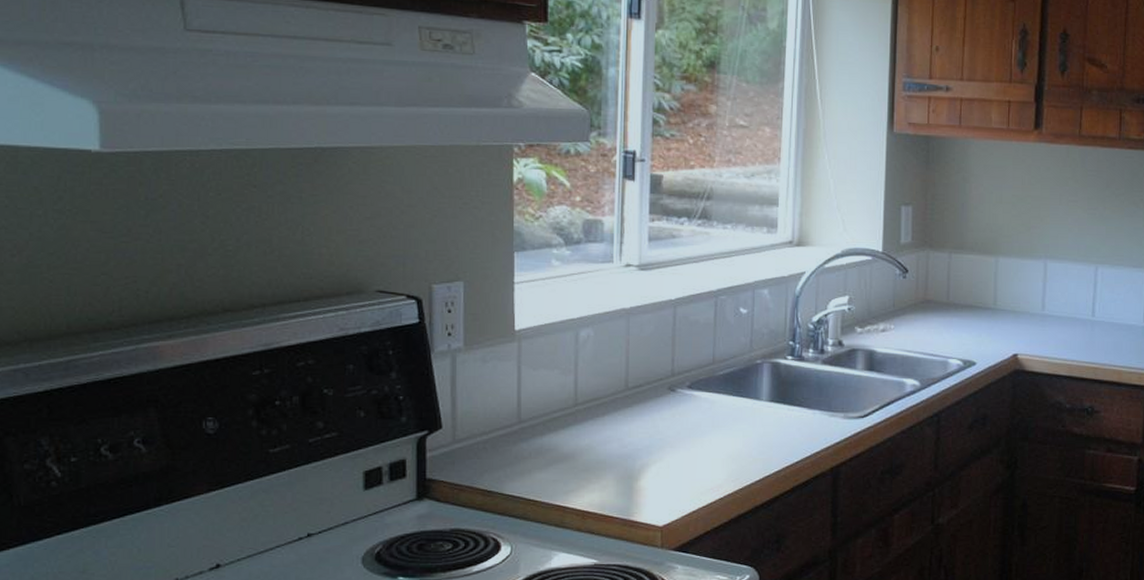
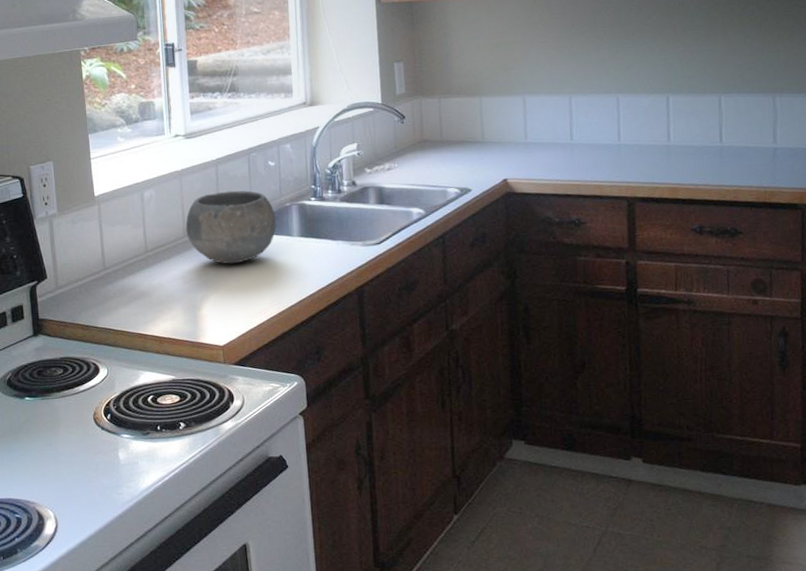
bowl: none [629,339,742,428] -> present [185,190,276,264]

